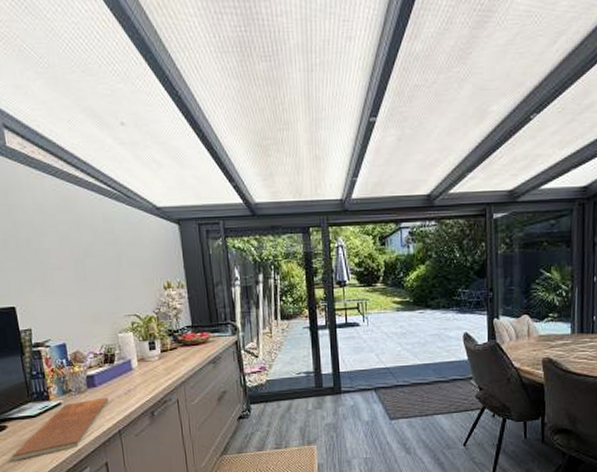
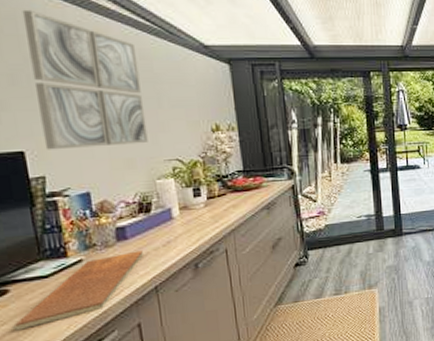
wall art: none [10,181,111,306] -> present [22,9,148,150]

